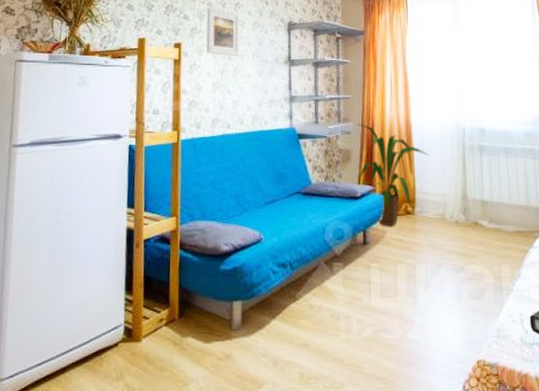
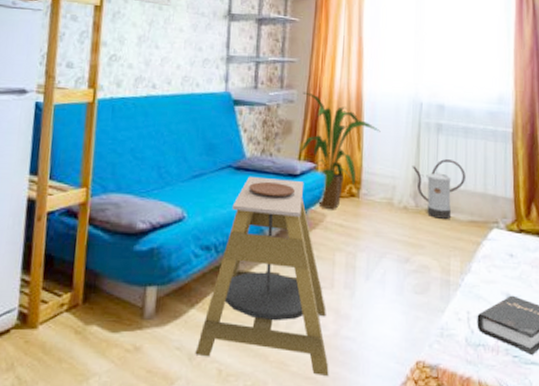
side table: none [279,200,399,377] -> present [195,176,329,377]
watering can: none [460,177,509,230] -> present [412,159,466,219]

